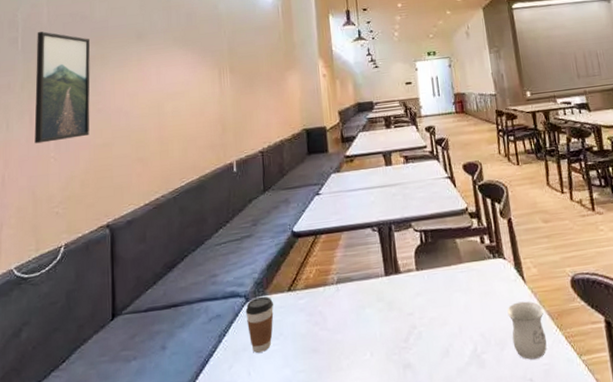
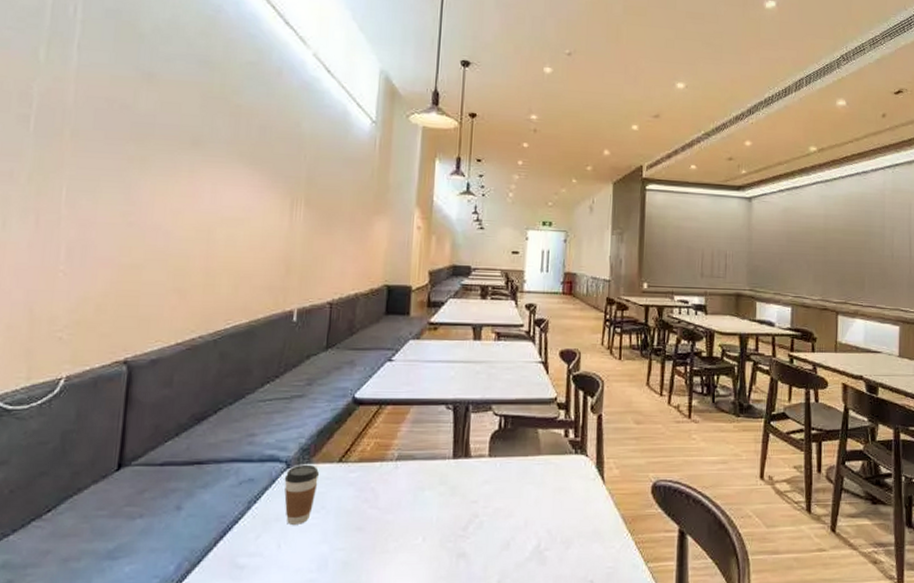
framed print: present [34,31,90,144] -> none [39,113,128,252]
mug: present [507,301,547,360] -> none [579,502,619,561]

